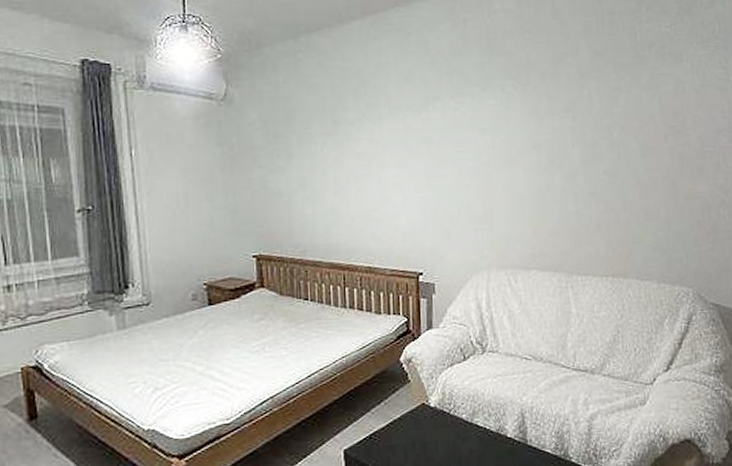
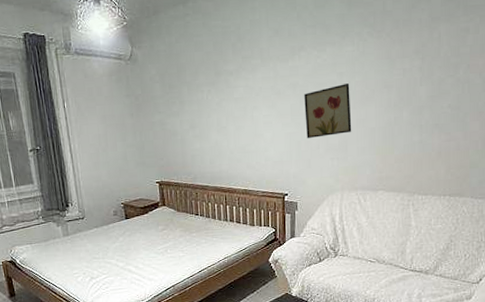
wall art: none [440,141,498,206] -> present [304,83,352,139]

